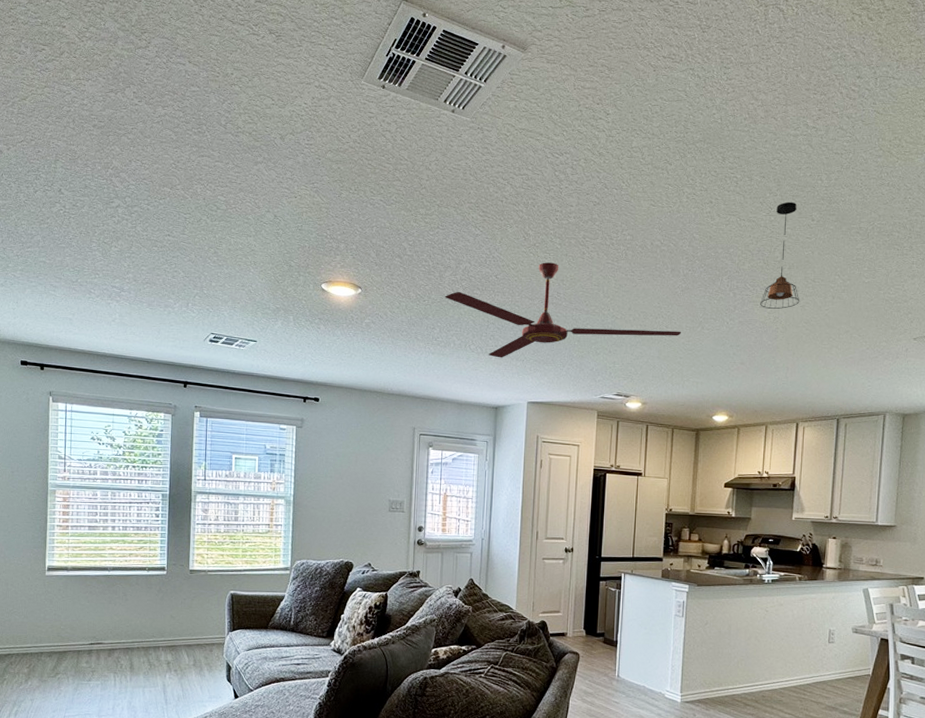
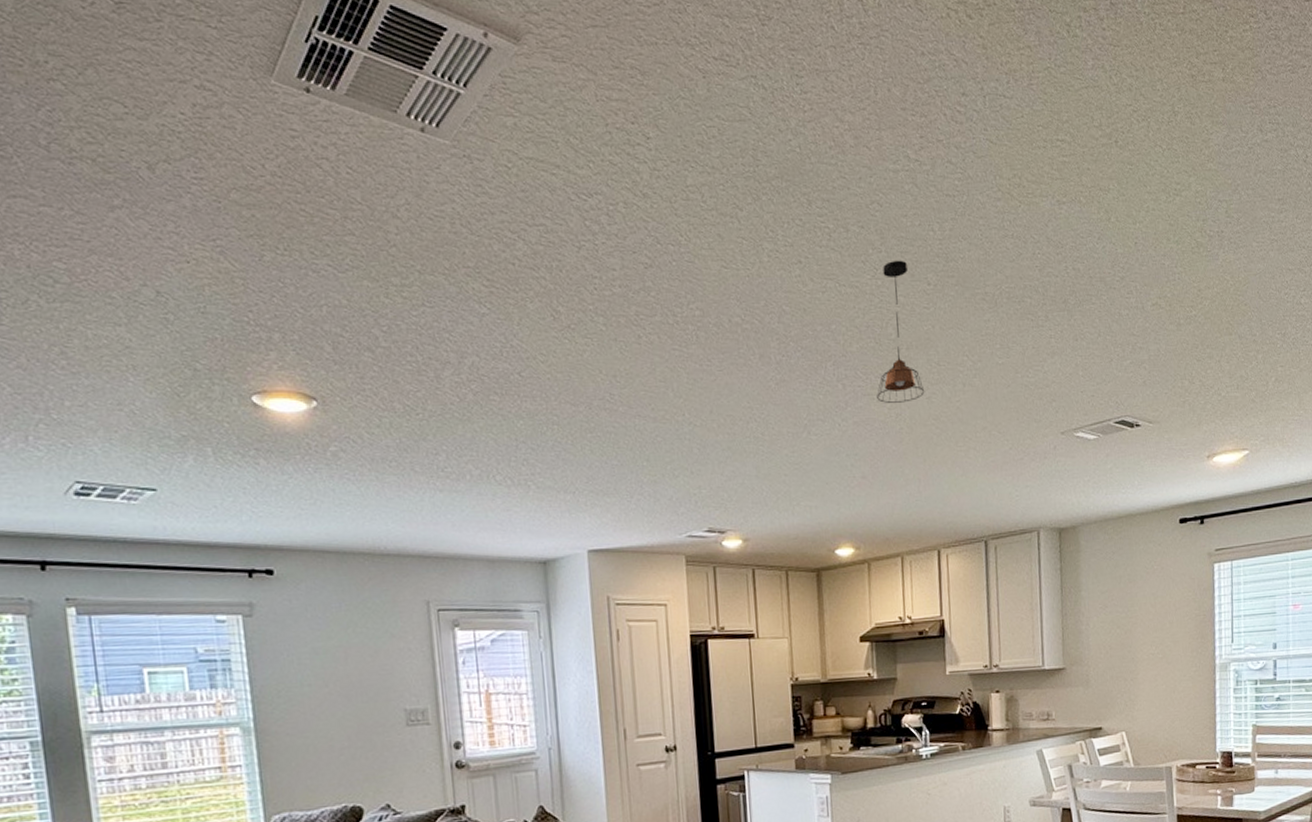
ceiling fan: present [444,262,682,358] -> none [447,351,783,491]

